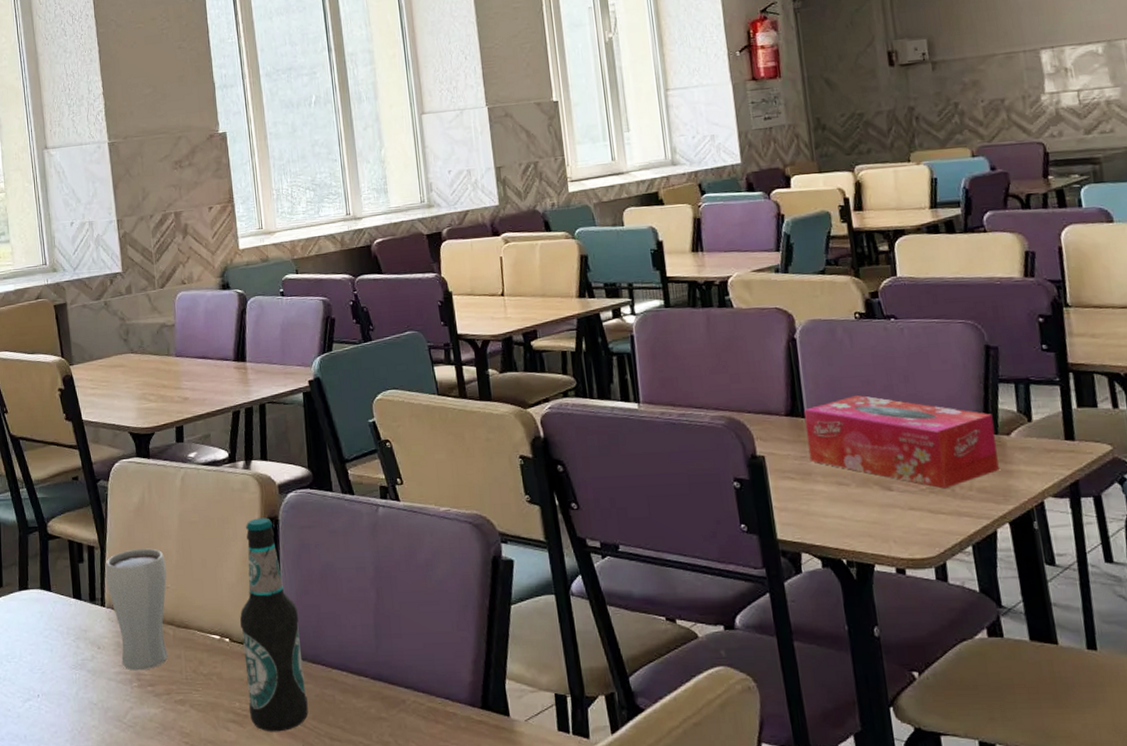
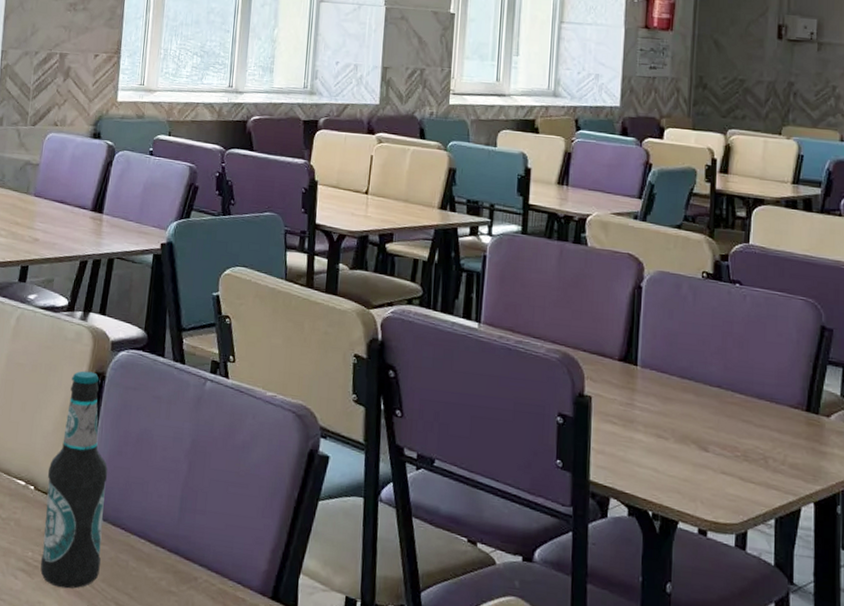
tissue box: present [803,394,999,489] -> none [634,352,816,459]

